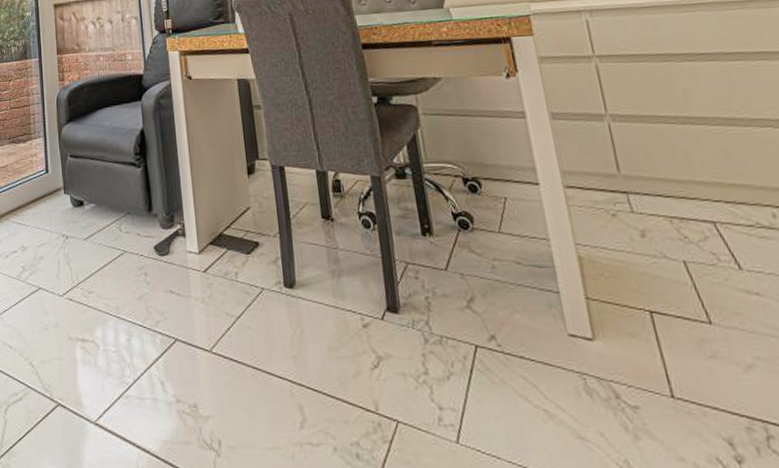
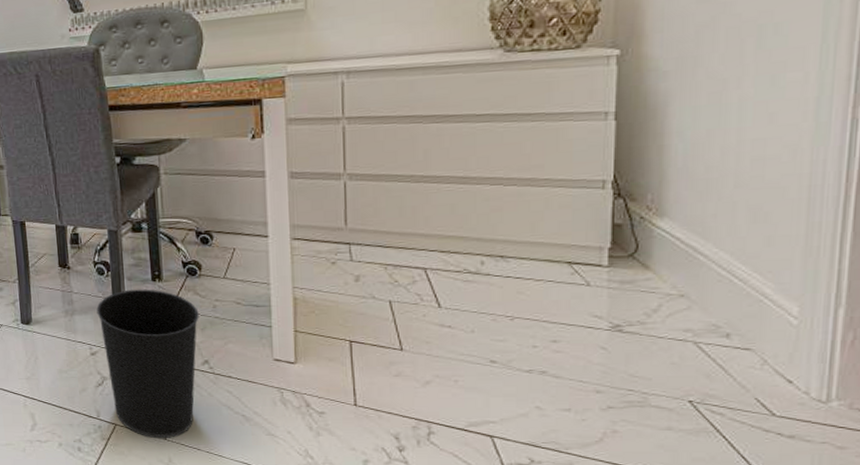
wastebasket: none [365,245,488,443] -> present [96,289,199,439]

